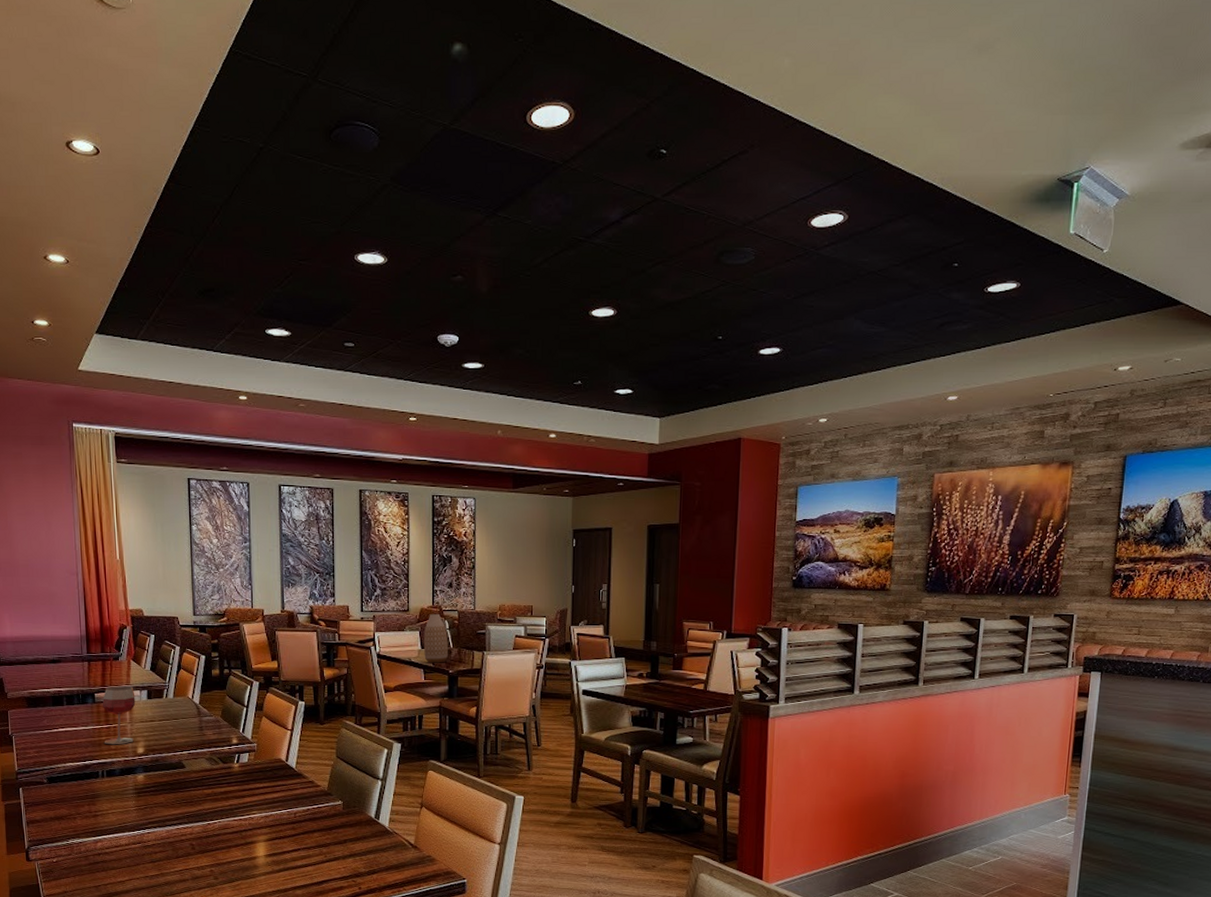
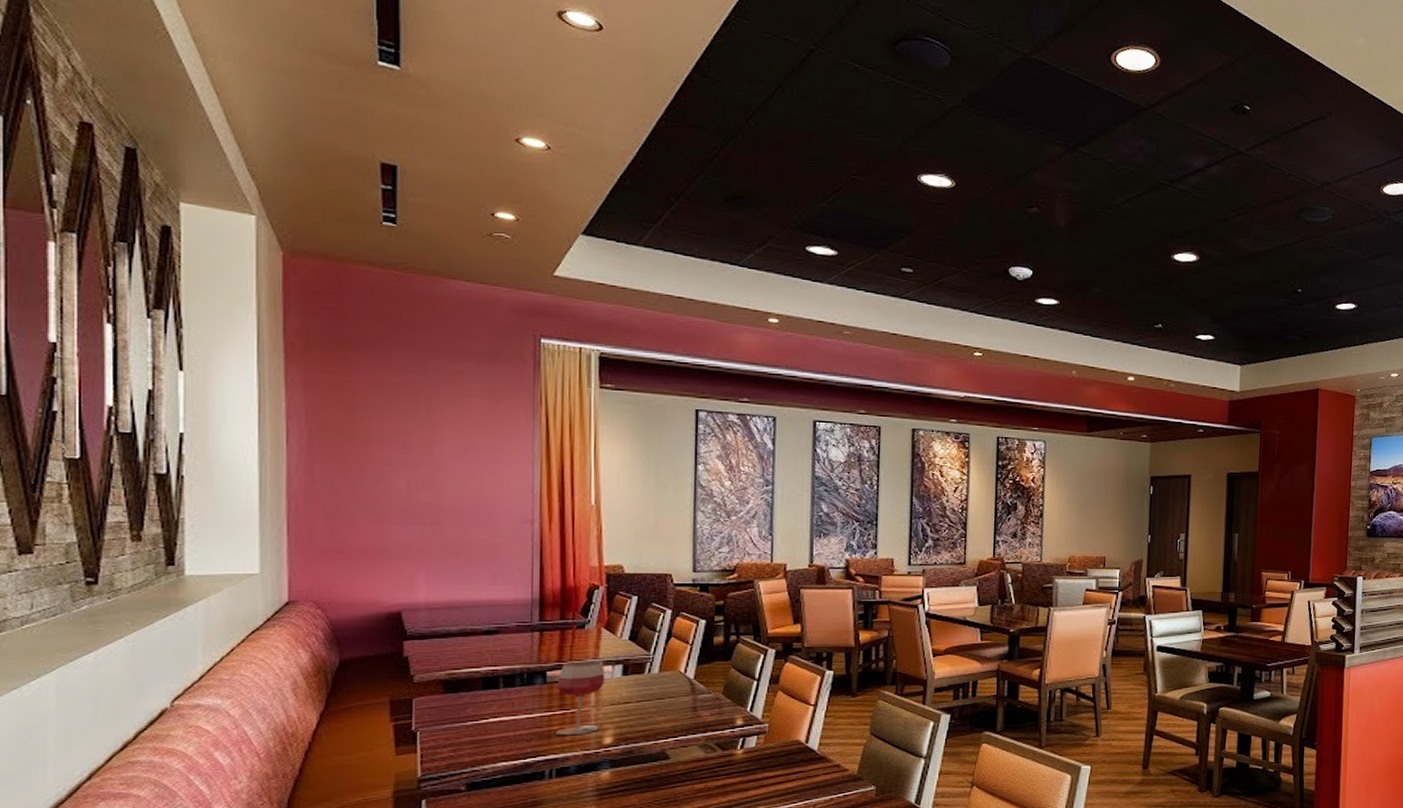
vase: present [424,614,448,663] -> none [981,567,1010,622]

